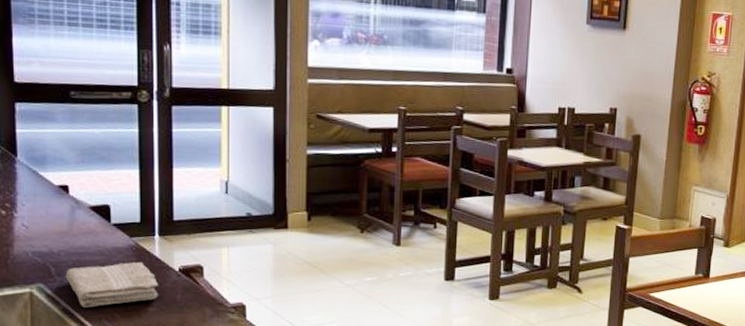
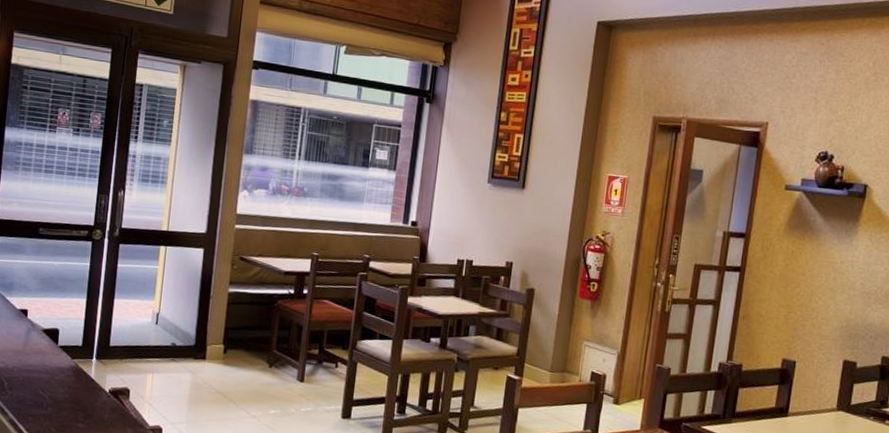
washcloth: present [65,262,159,308] -> none [15,381,91,421]

